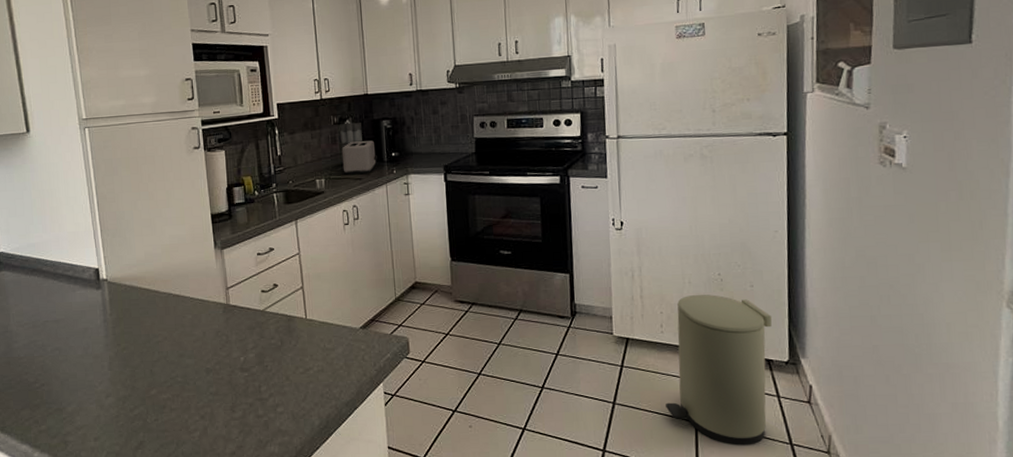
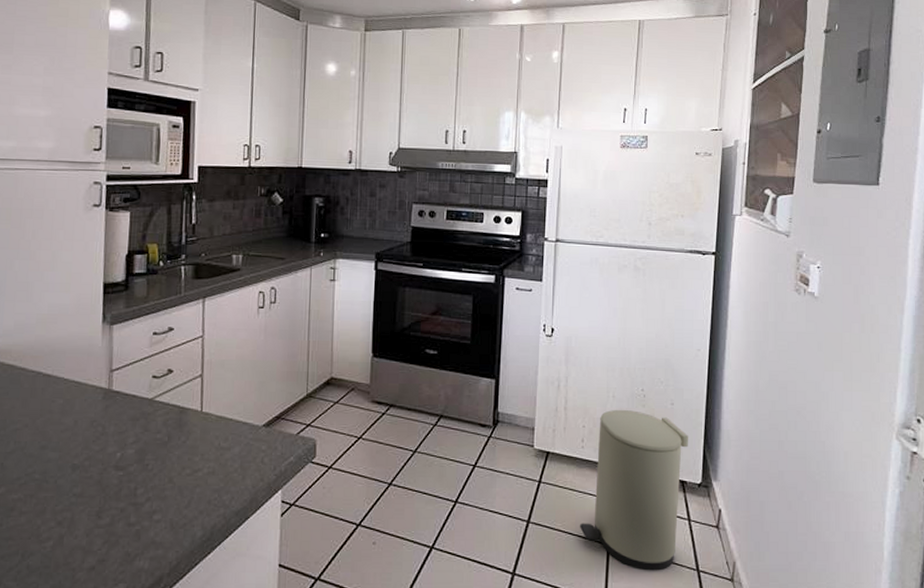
spice rack: present [339,117,362,167] -> none [263,189,291,243]
toaster: present [341,140,378,174] -> none [264,217,305,253]

